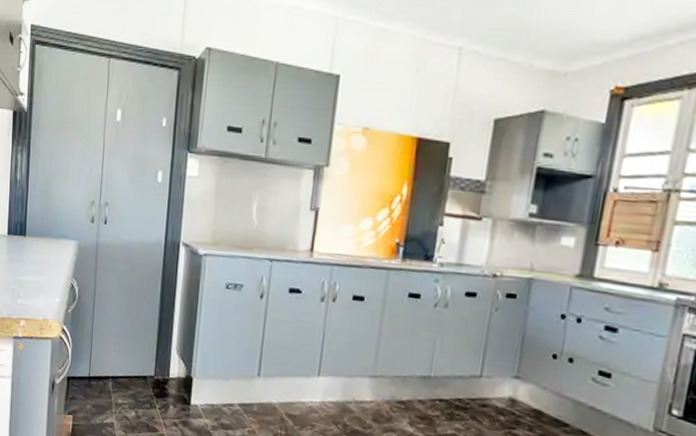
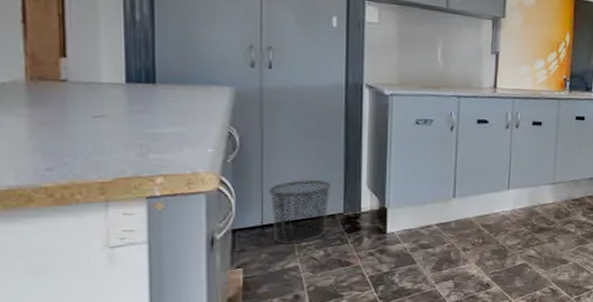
waste bin: none [96,337,146,401] -> present [268,179,331,245]

